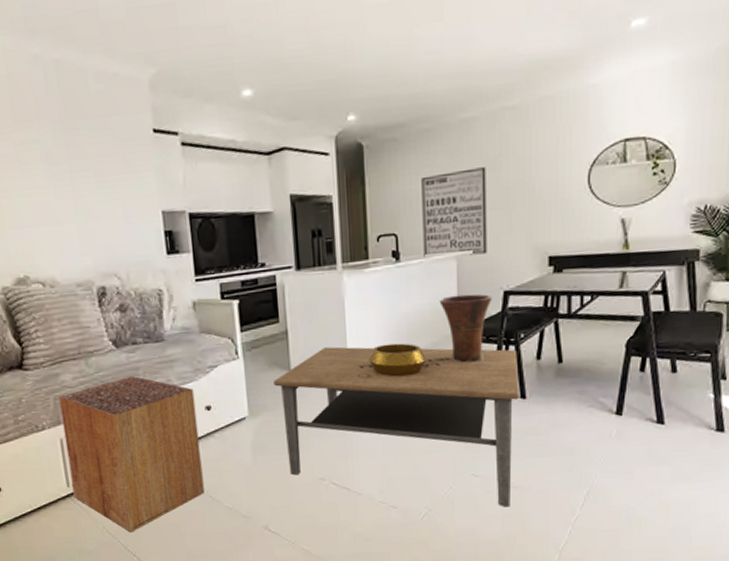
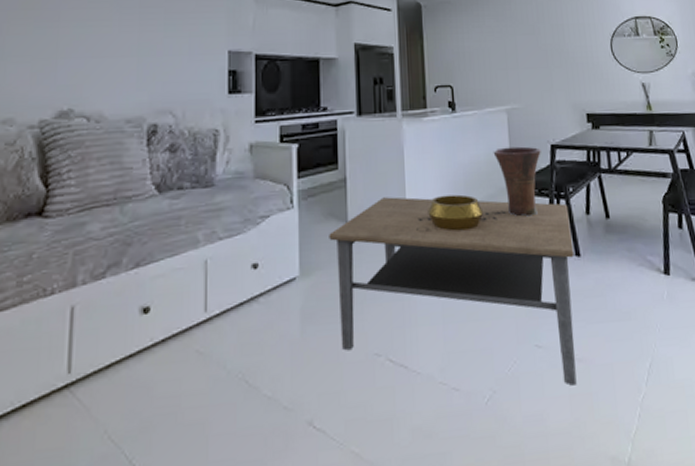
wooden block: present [59,376,205,533] -> none [73,227,241,438]
wall art: present [421,167,487,258] -> none [472,31,533,109]

